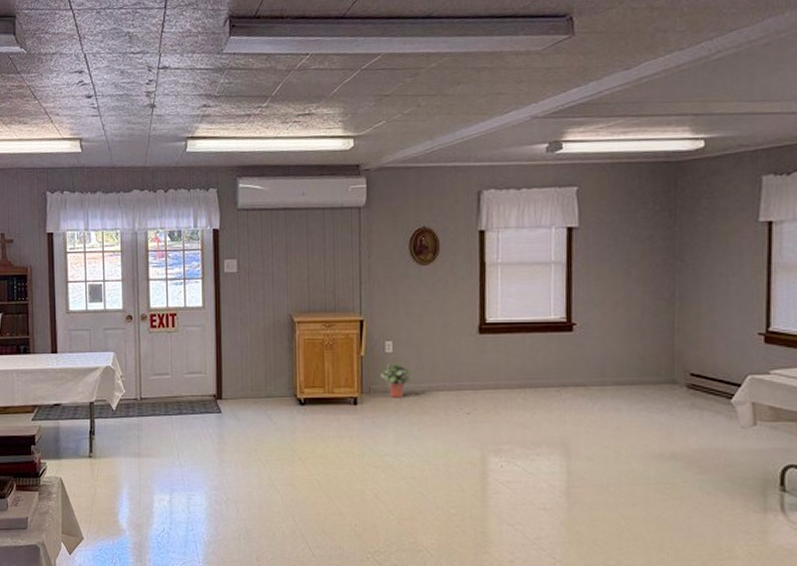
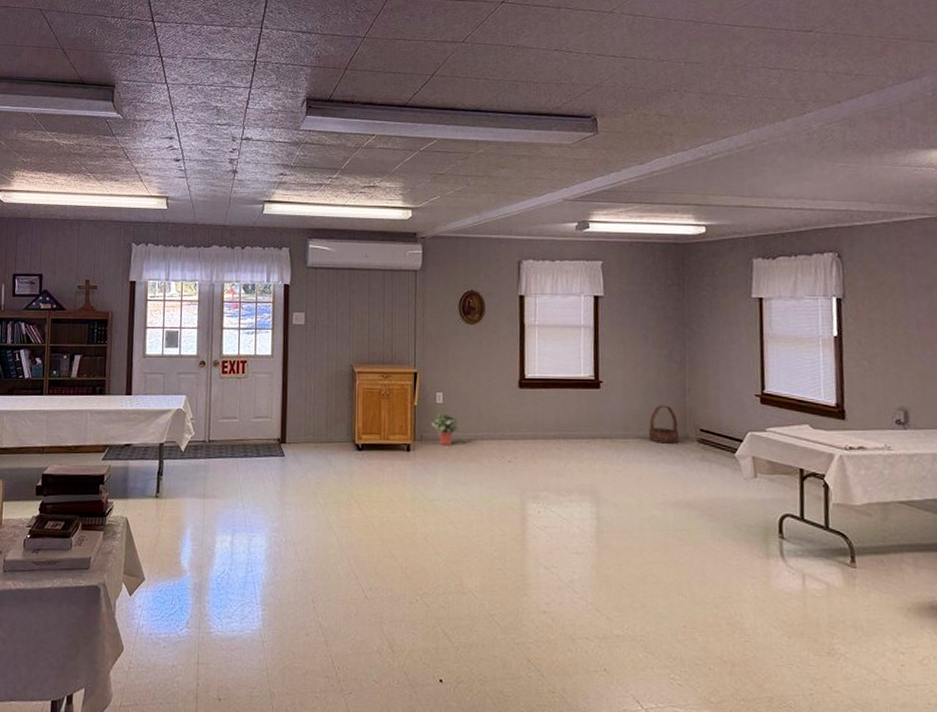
basket: none [628,348,665,390] -> present [648,405,679,444]

